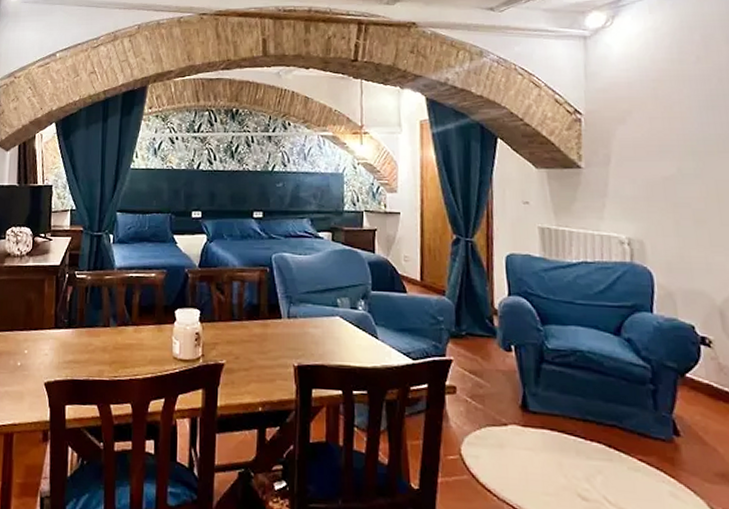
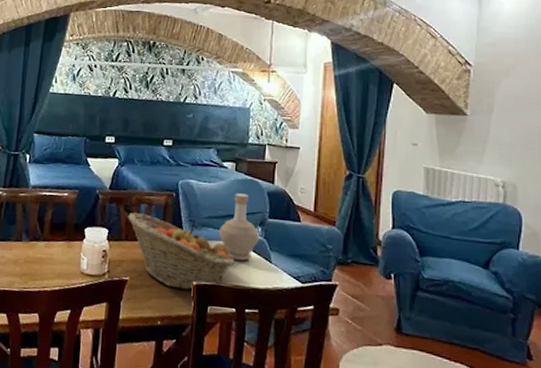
fruit basket: none [220,290,338,373] -> present [128,212,235,291]
bottle: none [319,265,362,338] -> present [219,193,259,261]

